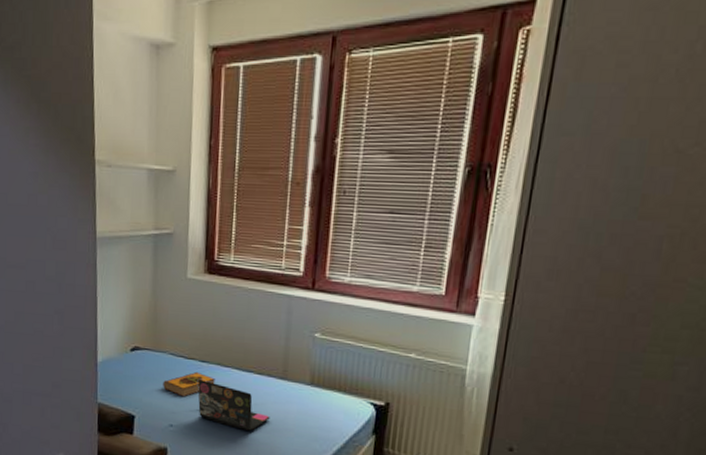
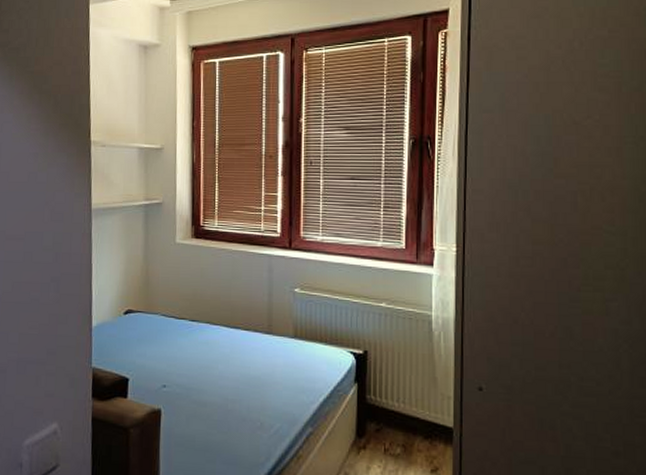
hardback book: present [163,371,215,397] -> none [156,331,205,357]
laptop: present [198,380,270,431] -> none [189,339,259,387]

